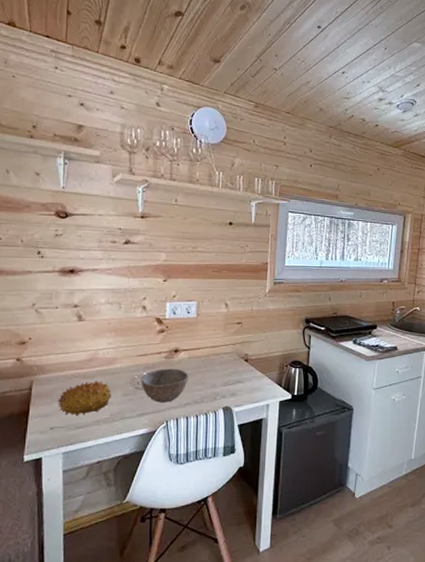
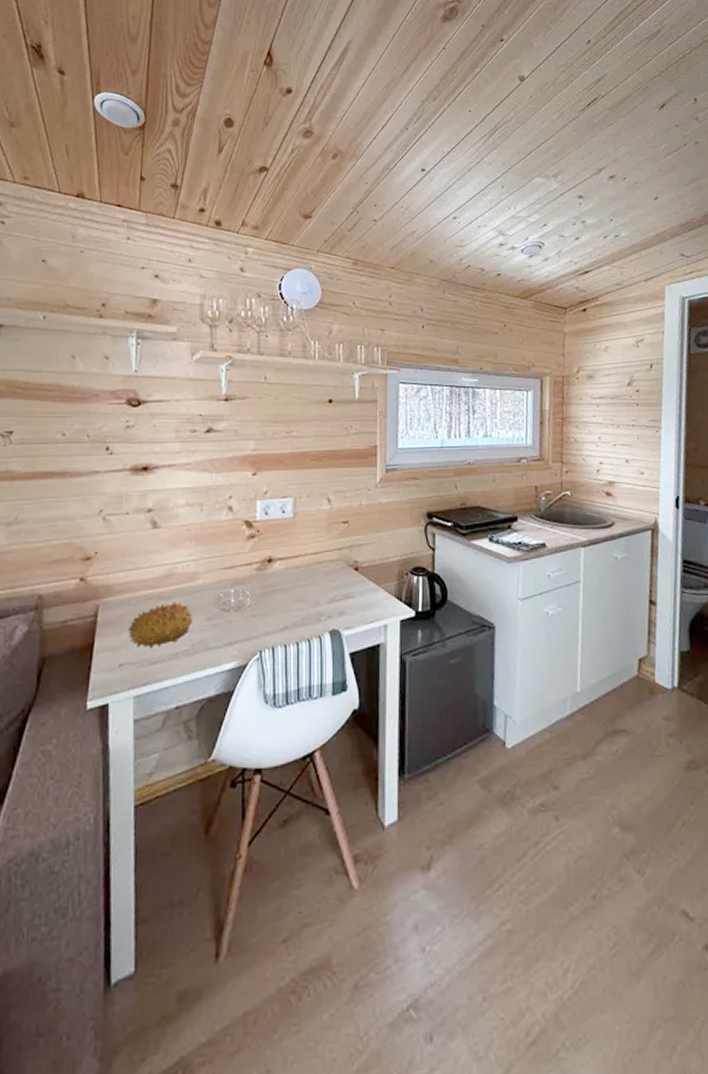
bowl: present [141,369,188,403] -> none [228,583,285,627]

